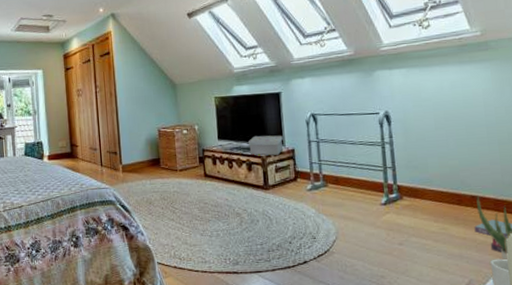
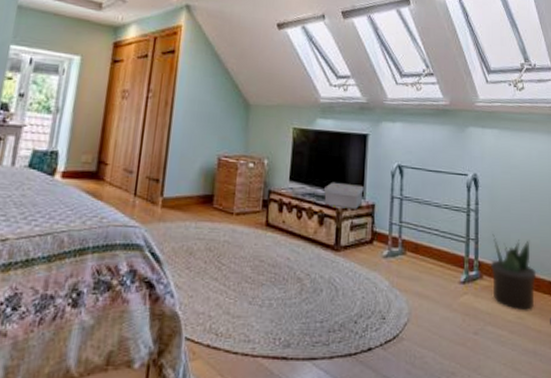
planter: none [409,161,458,222] -> present [491,234,537,310]

